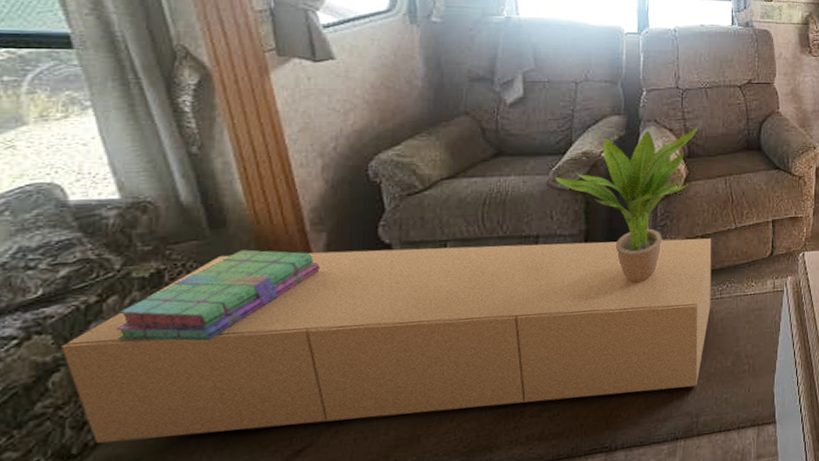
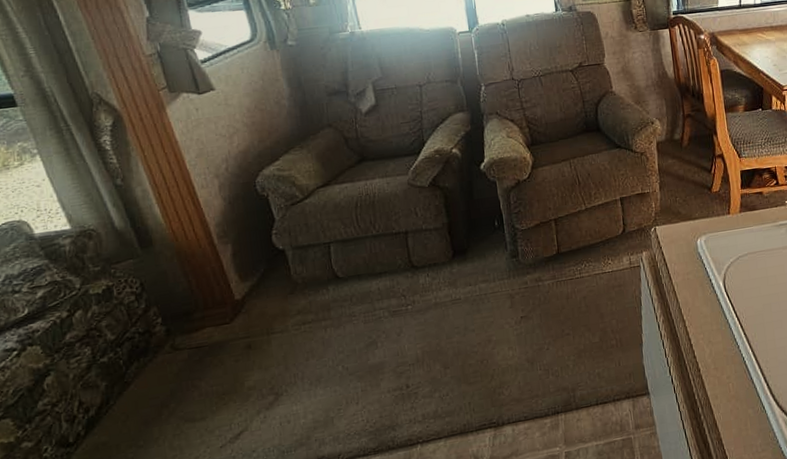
sideboard: present [61,238,712,443] -> none [48,221,573,433]
stack of books: present [115,249,320,342] -> none [84,262,231,347]
potted plant: present [554,126,699,283] -> none [413,114,538,268]

